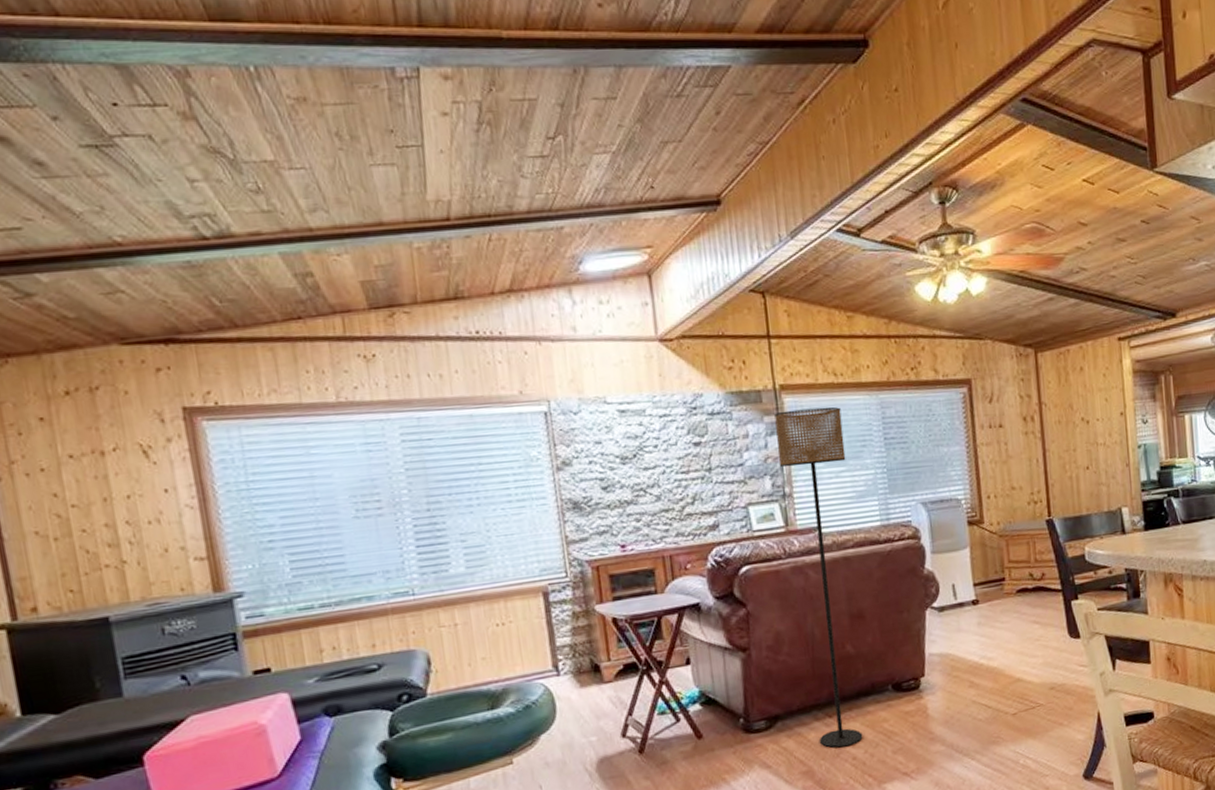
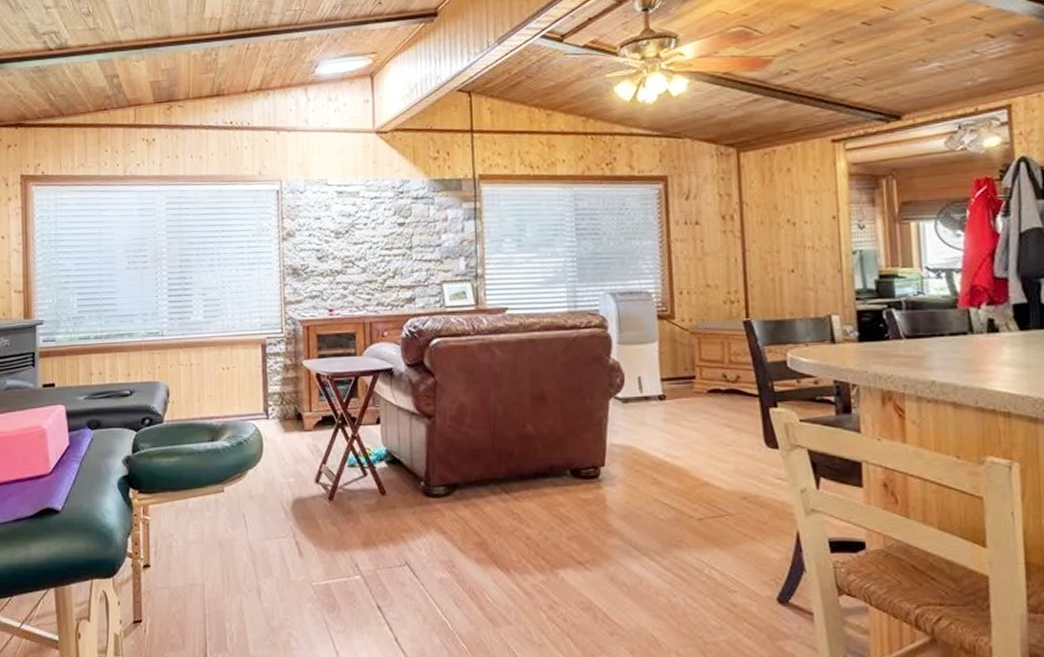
floor lamp: present [774,406,863,748] -> none [473,196,538,525]

